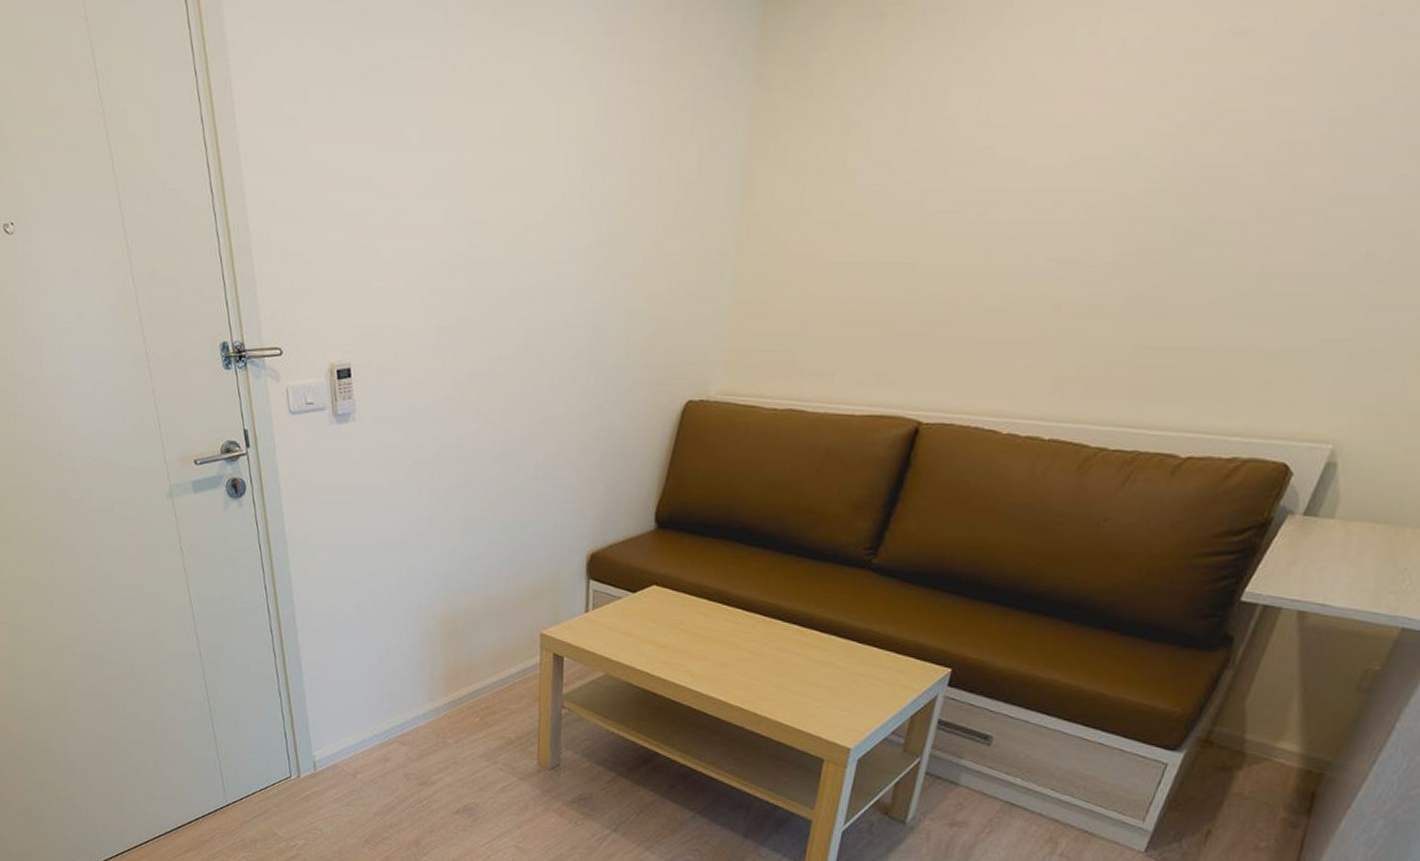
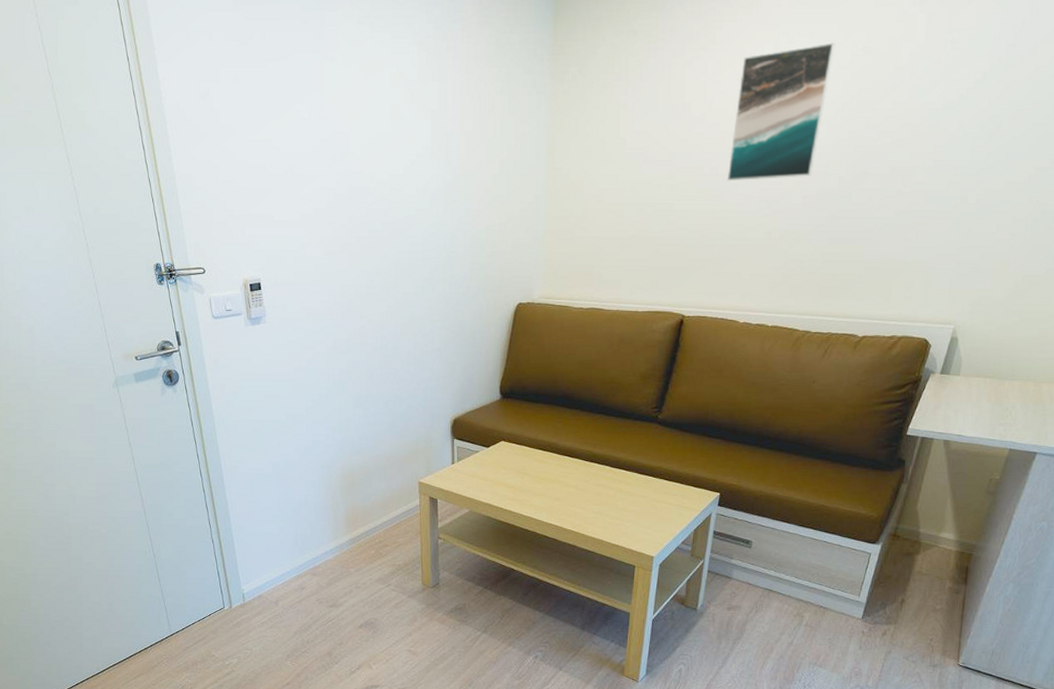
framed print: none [1000,21,1188,231] -> present [726,42,835,182]

